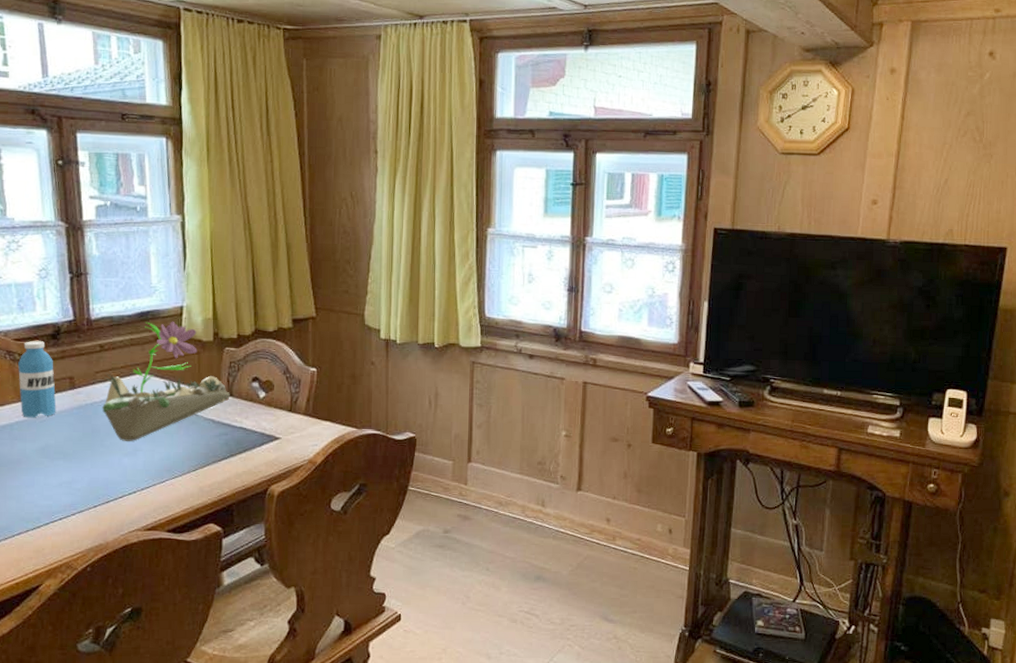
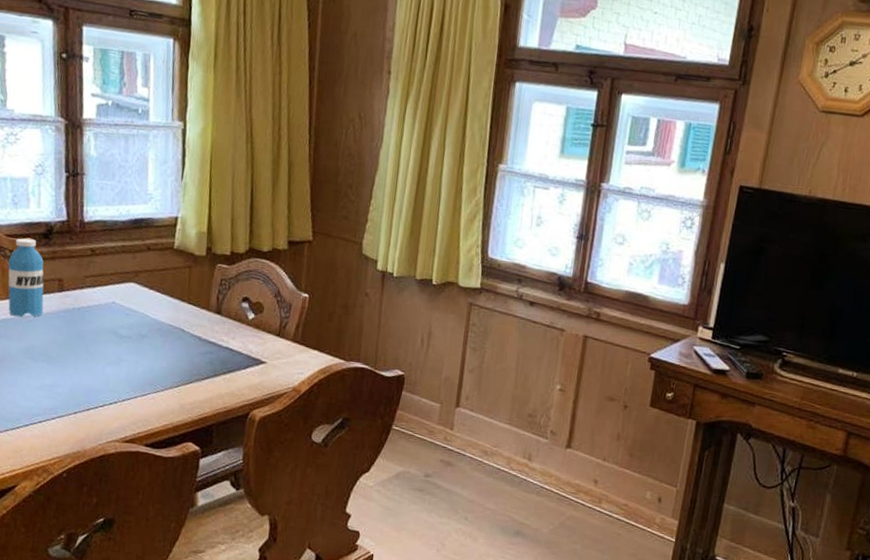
flower arrangement: present [101,321,230,441] -> none [88,229,219,351]

